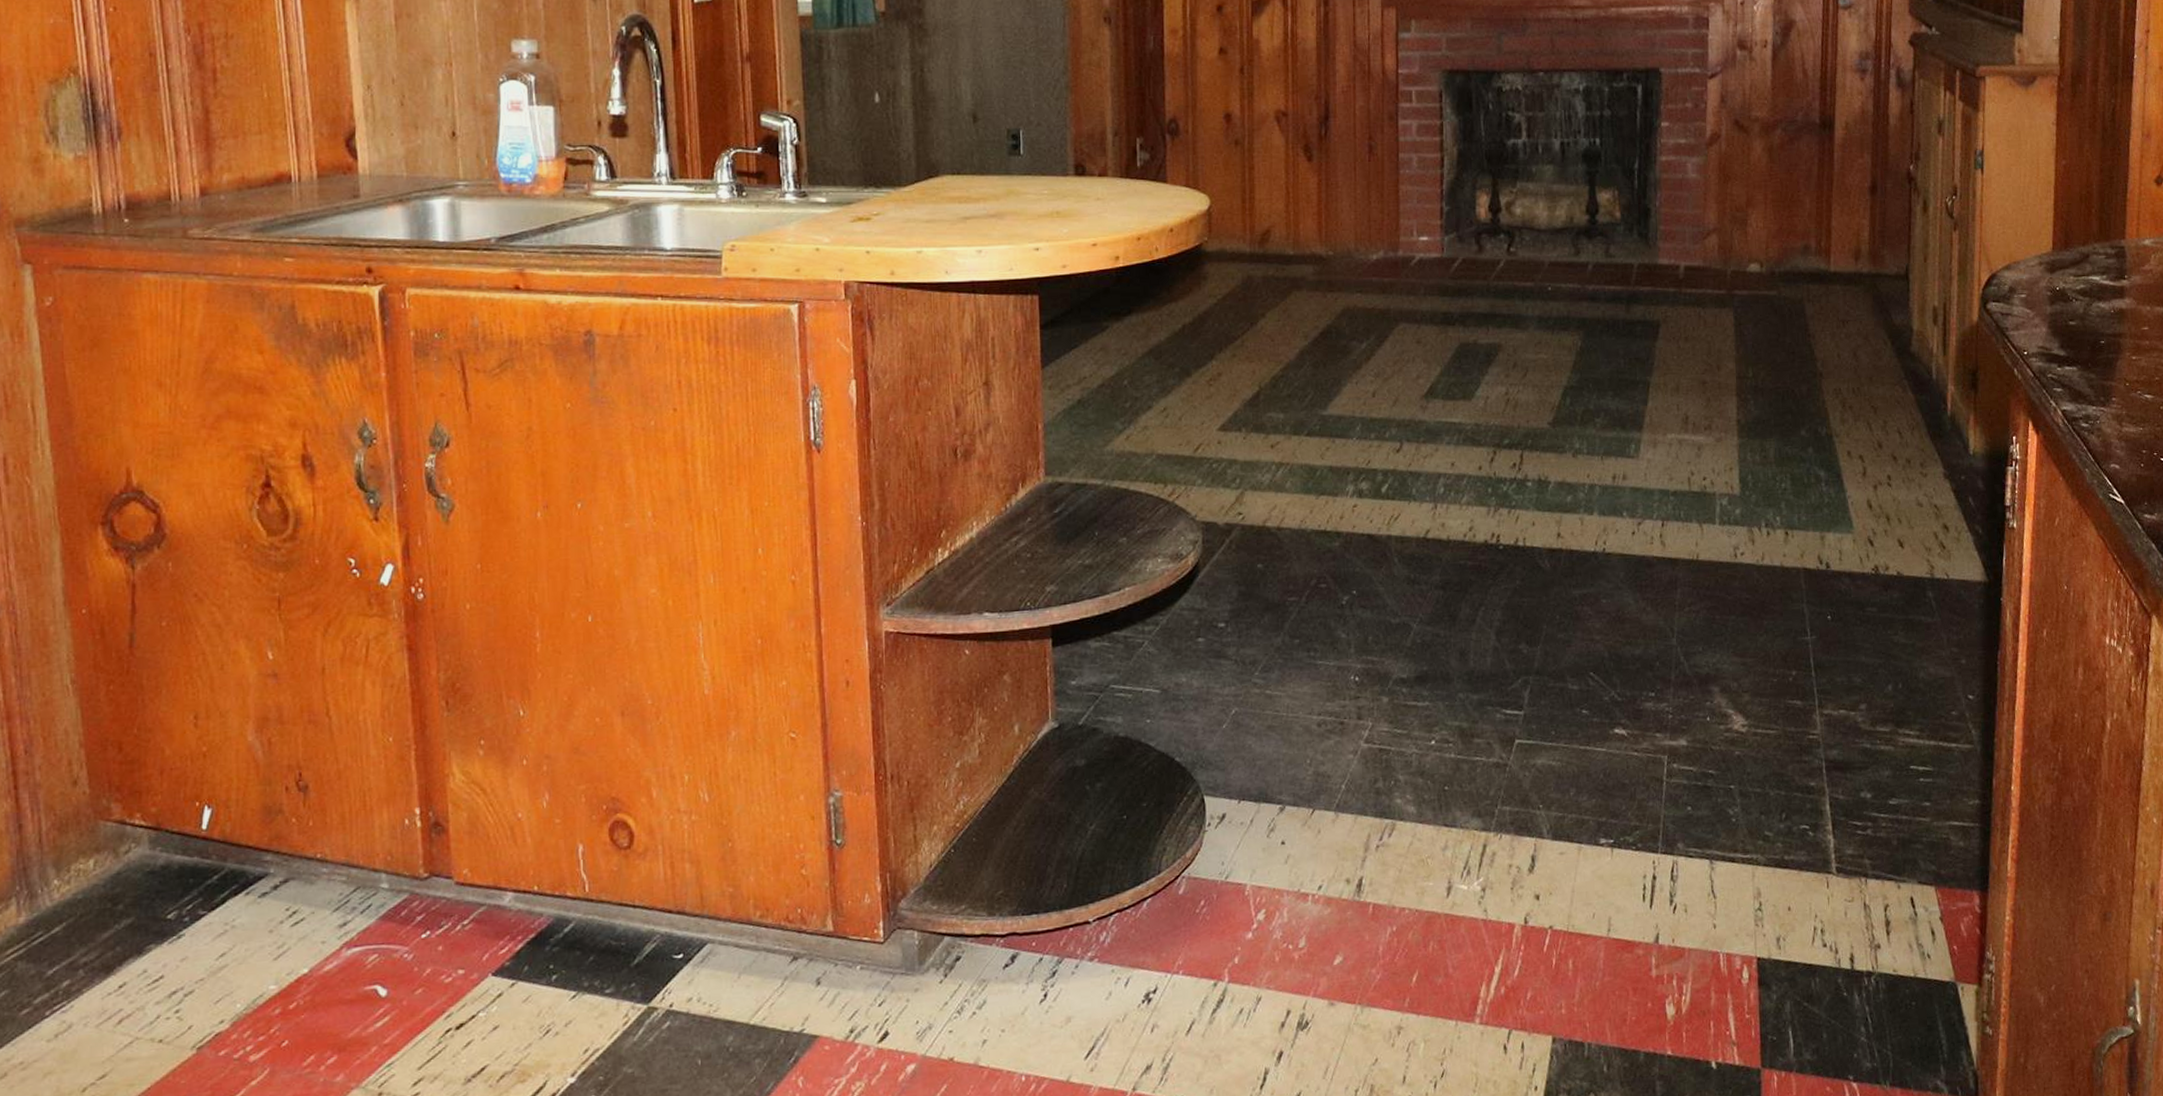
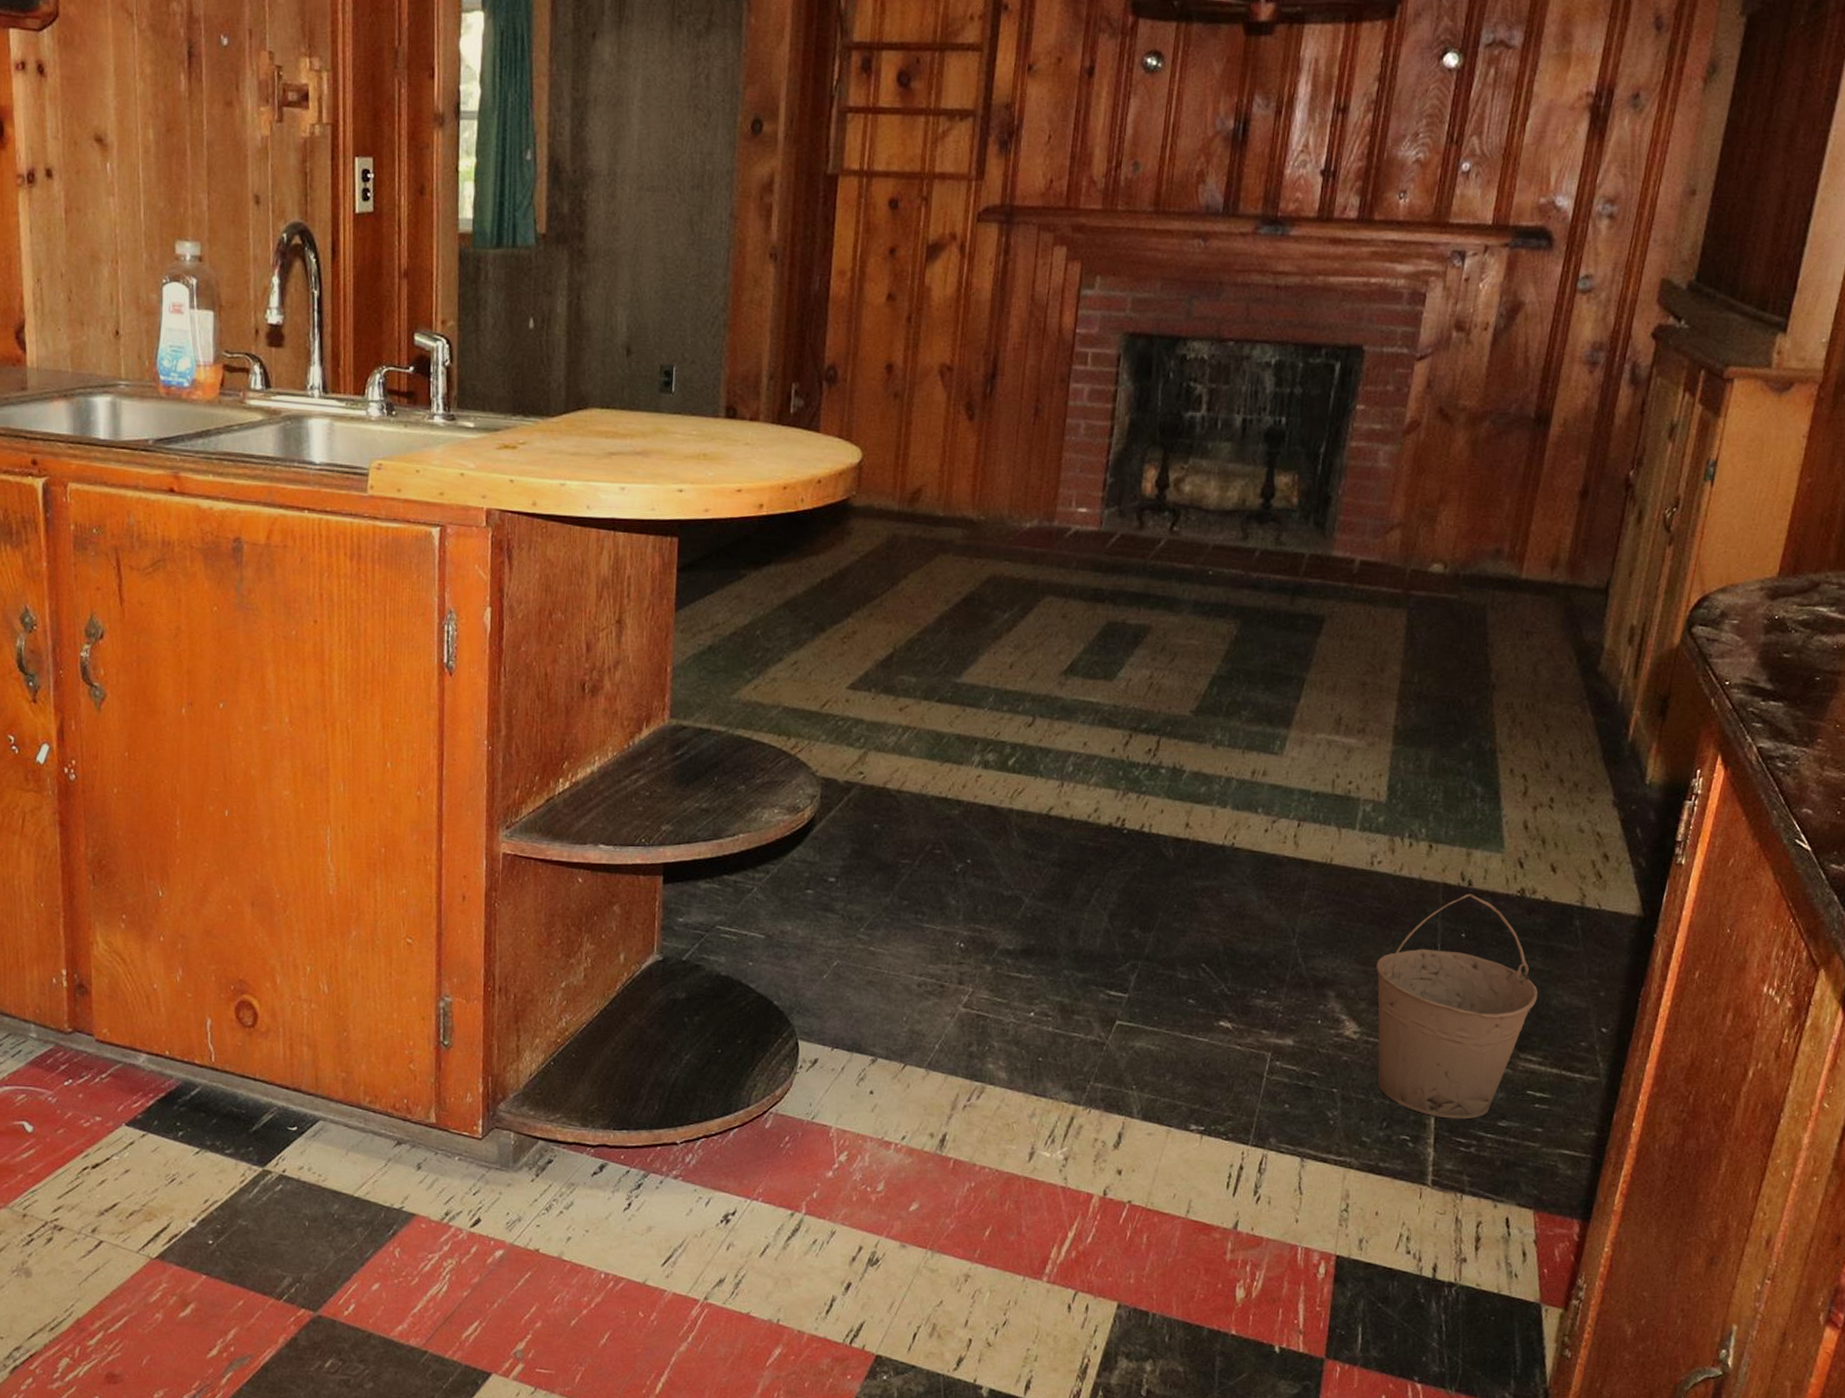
bucket: none [1753,576,1906,803] -> present [1376,893,1538,1120]

